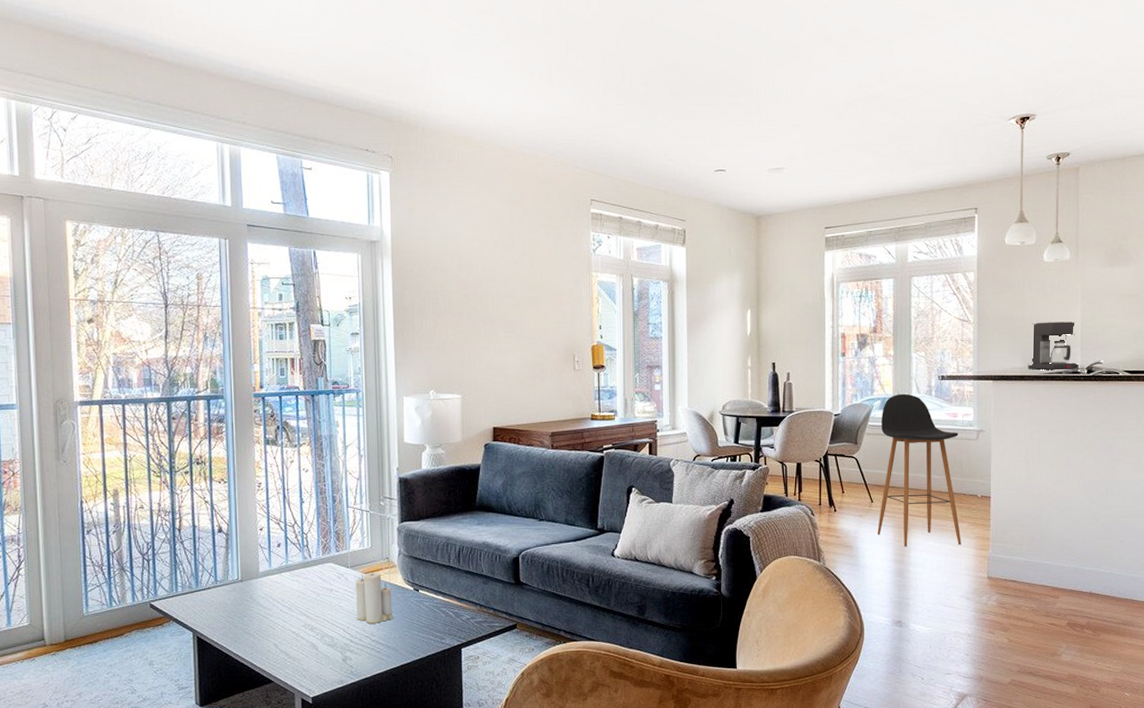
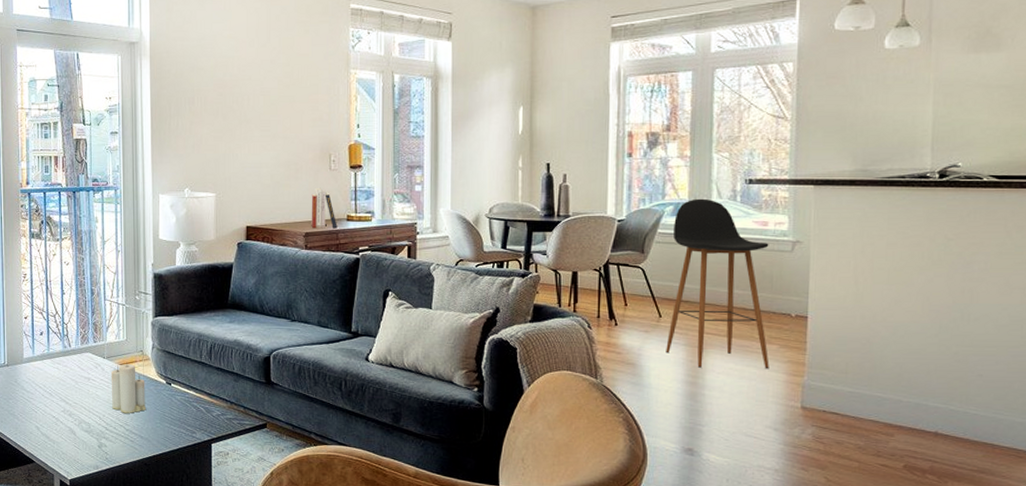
books: none [556,387,582,428] -> present [311,187,338,229]
coffee maker: present [1028,322,1079,371] -> none [860,118,928,175]

